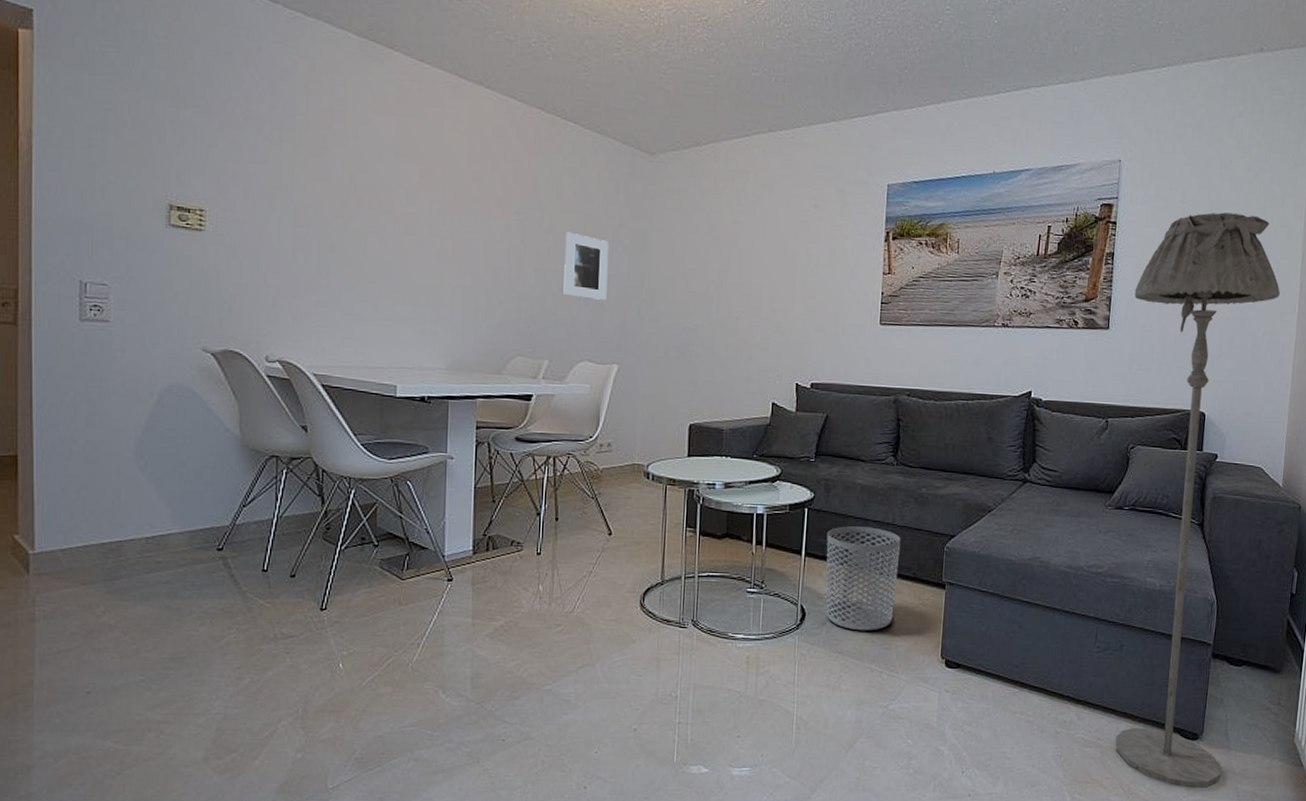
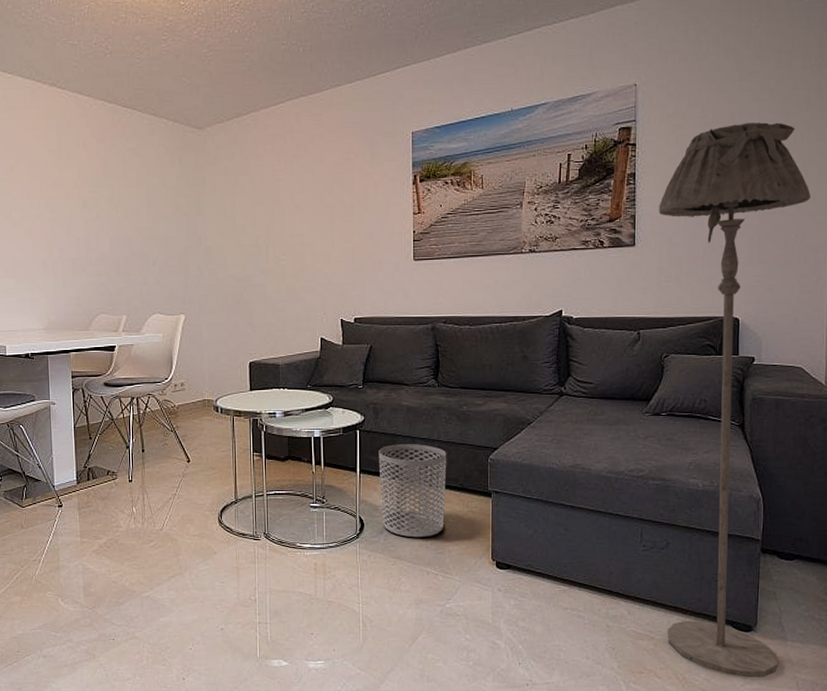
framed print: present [563,232,609,300] -> none [133,203,171,260]

